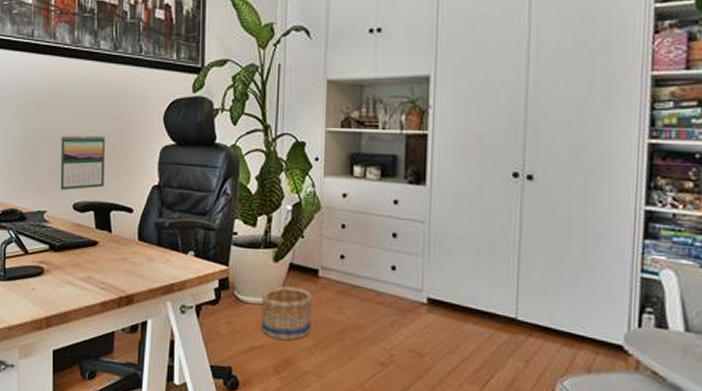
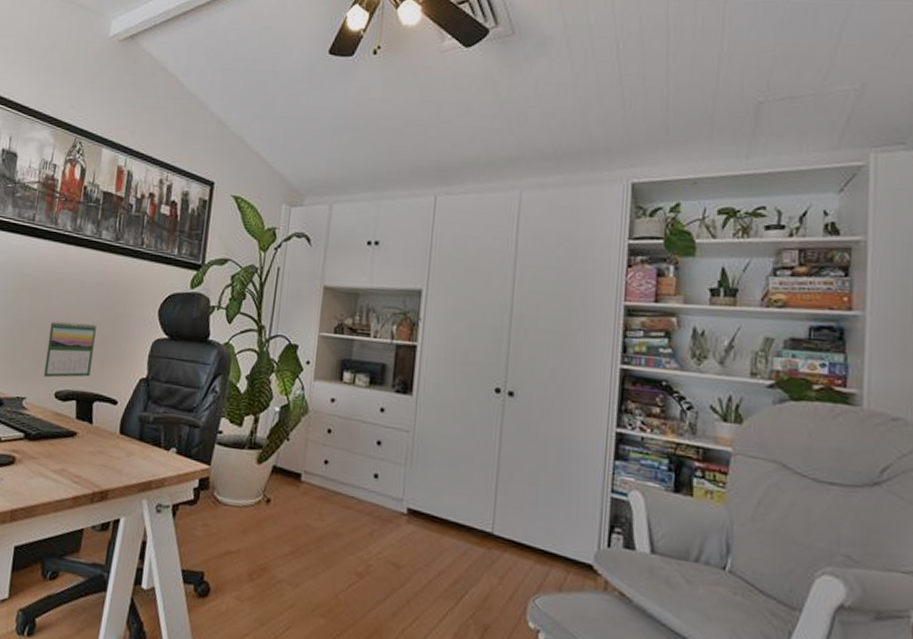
basket: present [261,286,312,341] -> none [239,488,293,546]

